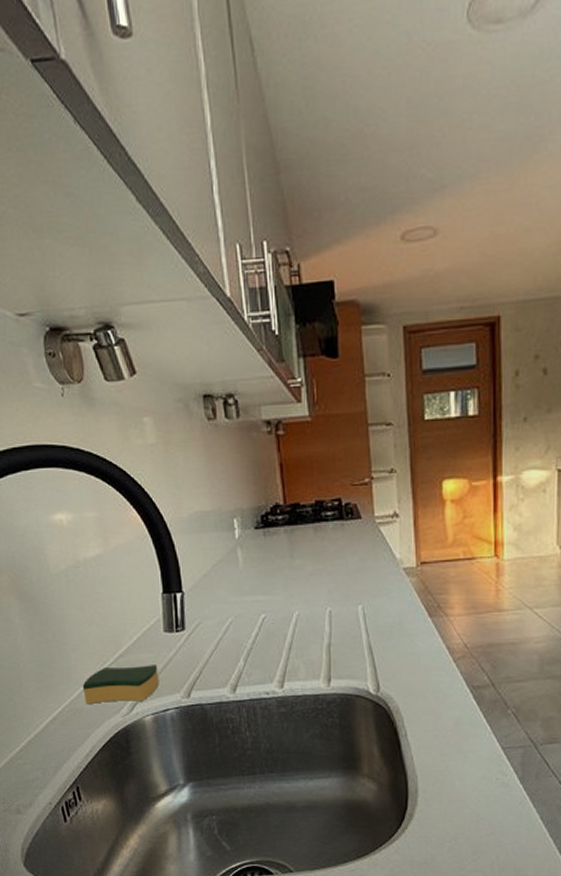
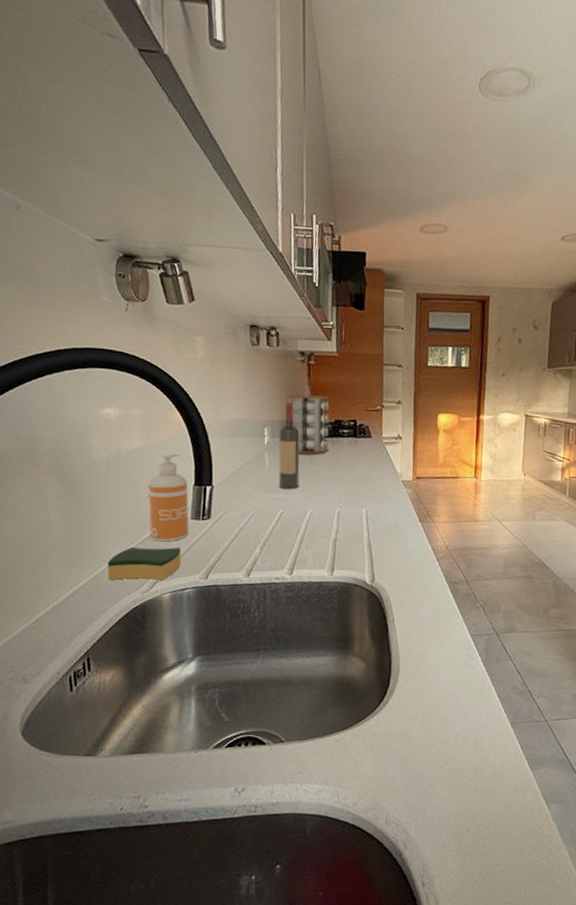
soap dispenser: none [113,559,164,659] -> present [148,453,189,542]
wine bottle: none [251,484,280,590] -> present [278,401,300,490]
spice rack: none [256,461,311,547] -> present [288,385,329,456]

